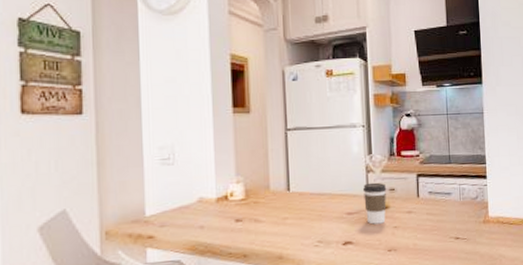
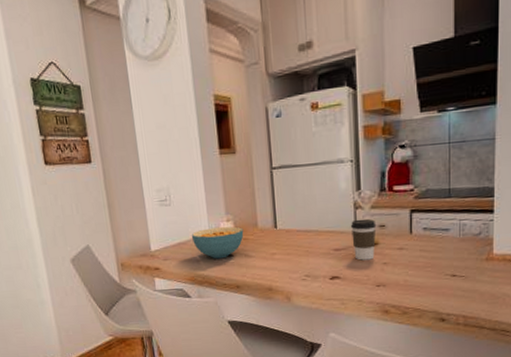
cereal bowl: none [195,189,255,225] -> present [191,226,244,259]

